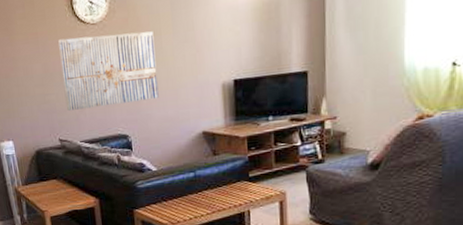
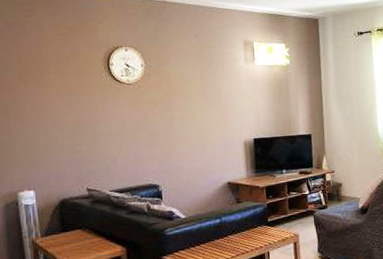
wall art: present [58,31,159,111] -> none [93,94,189,161]

